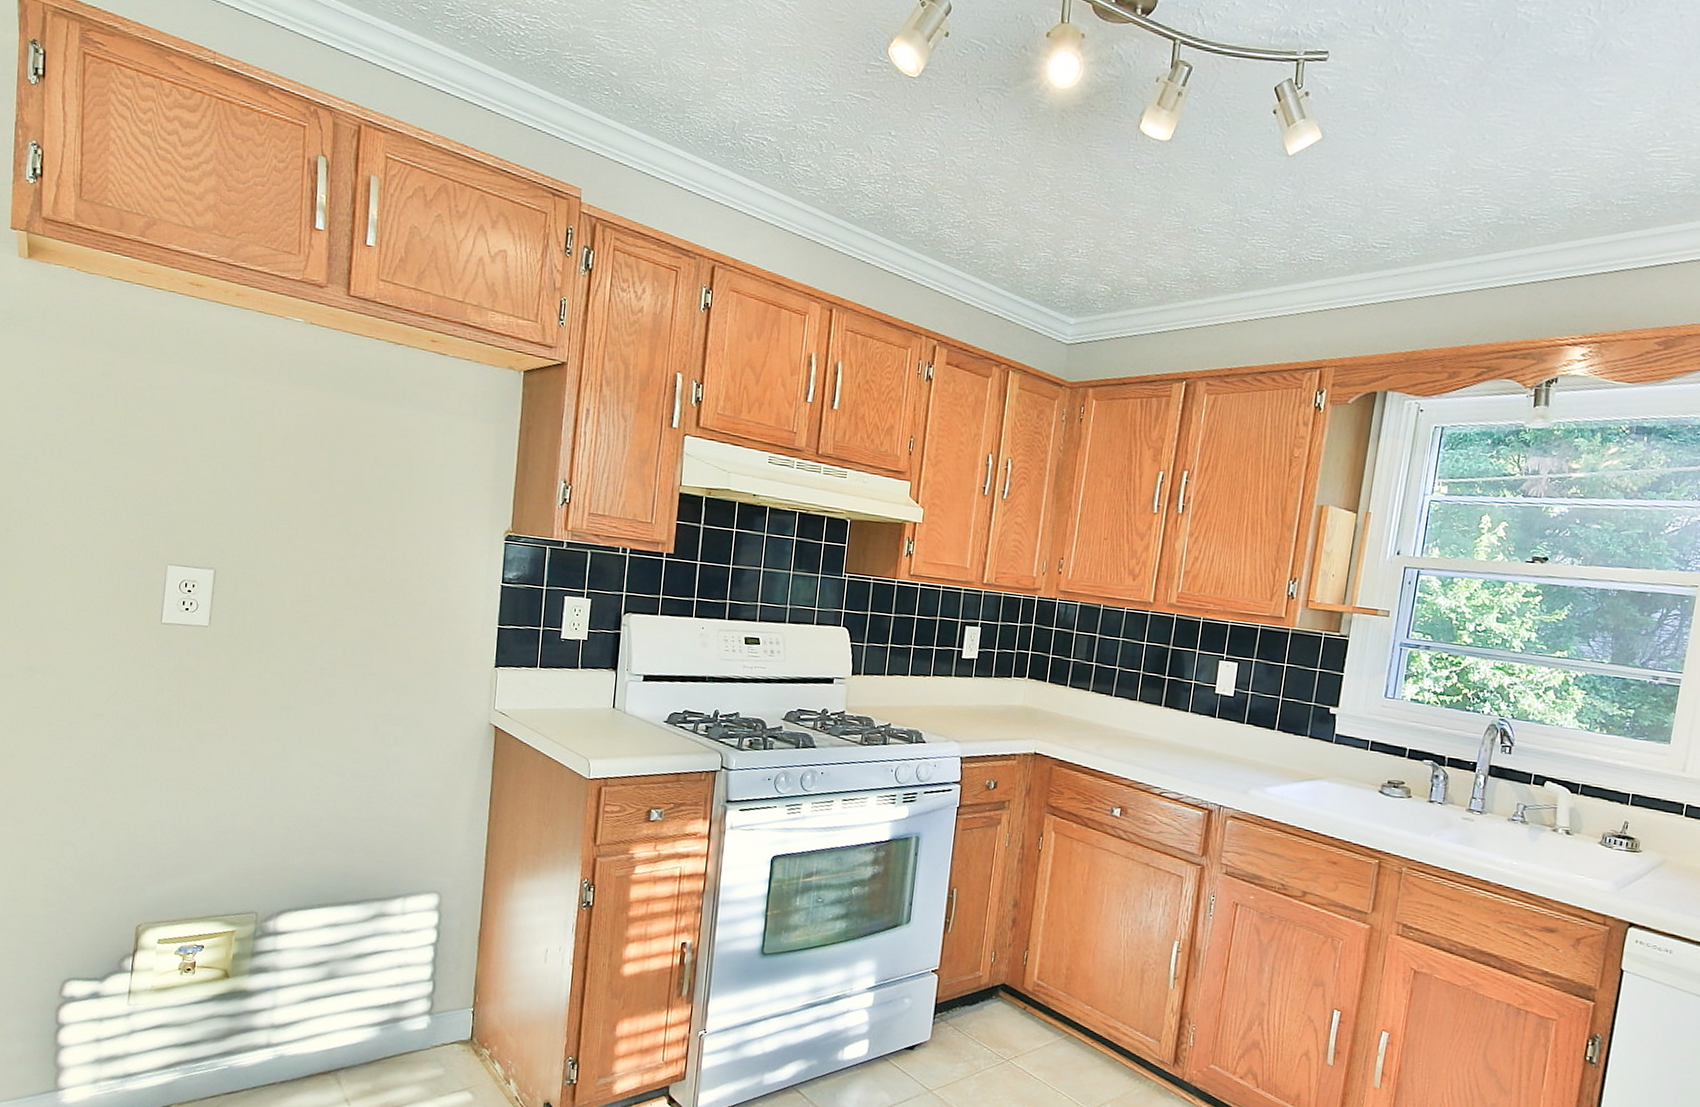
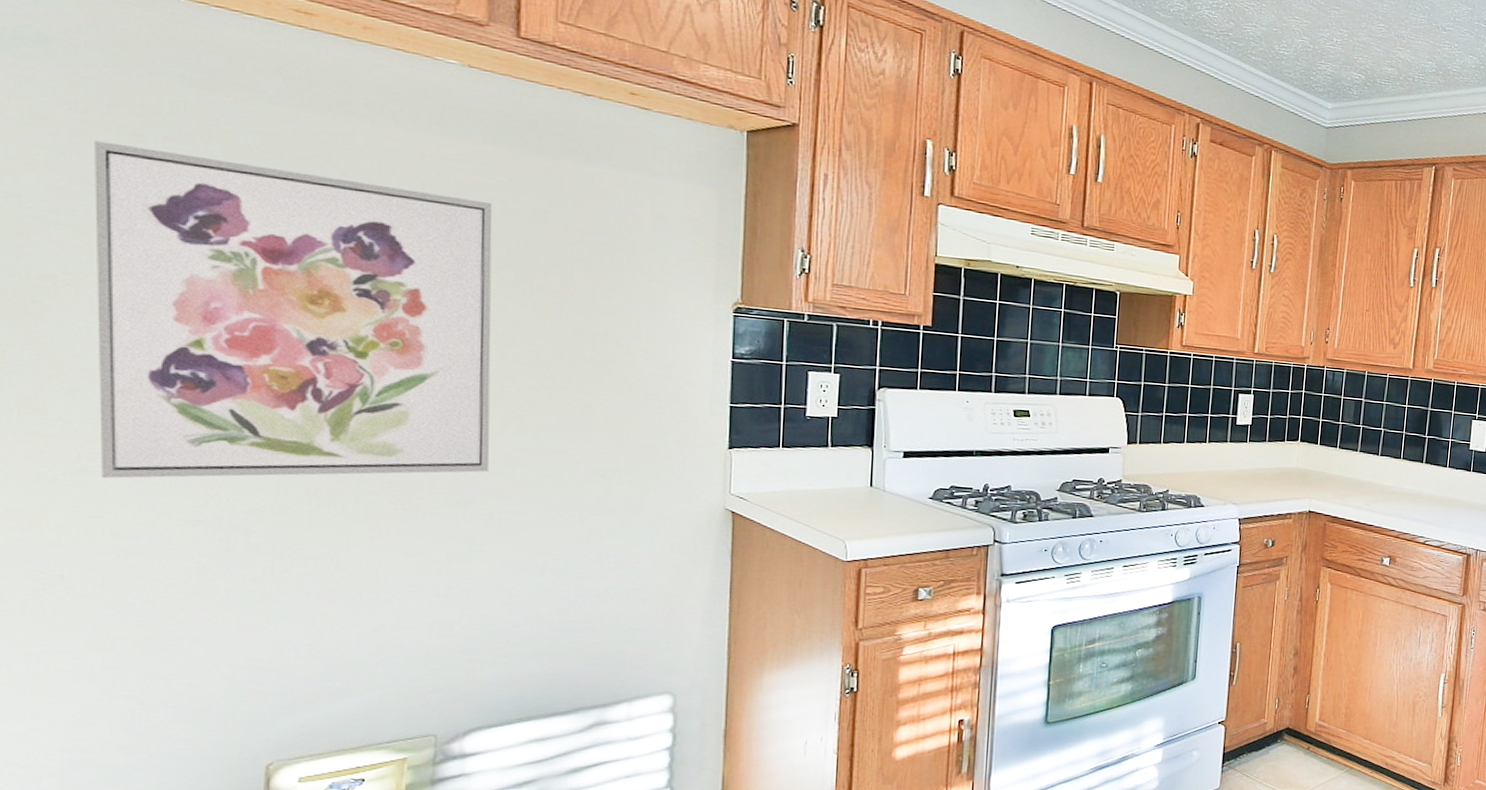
wall art: none [41,398,322,682] -> present [94,140,493,479]

